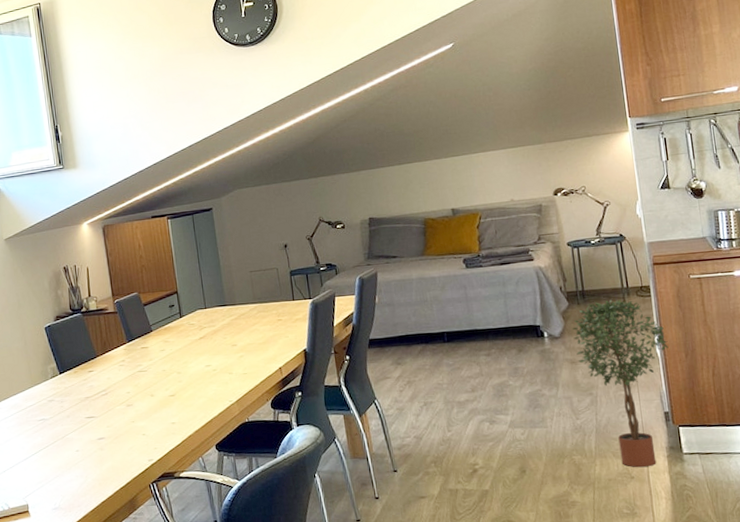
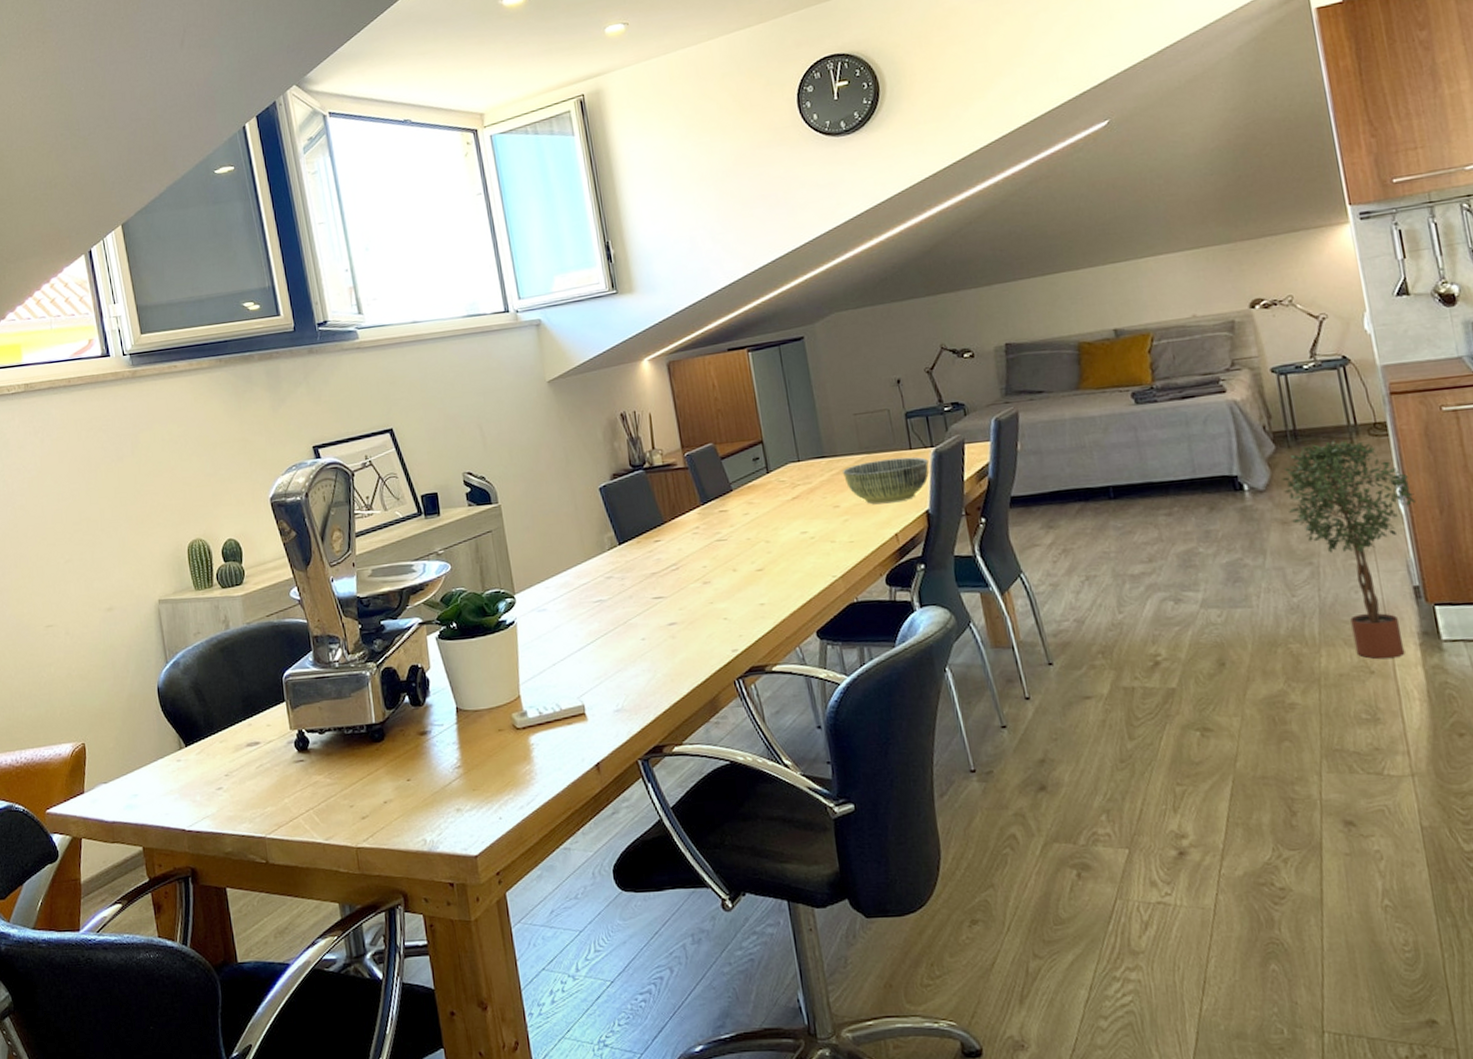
bowl: none [240,306,307,344] -> present [843,457,929,504]

